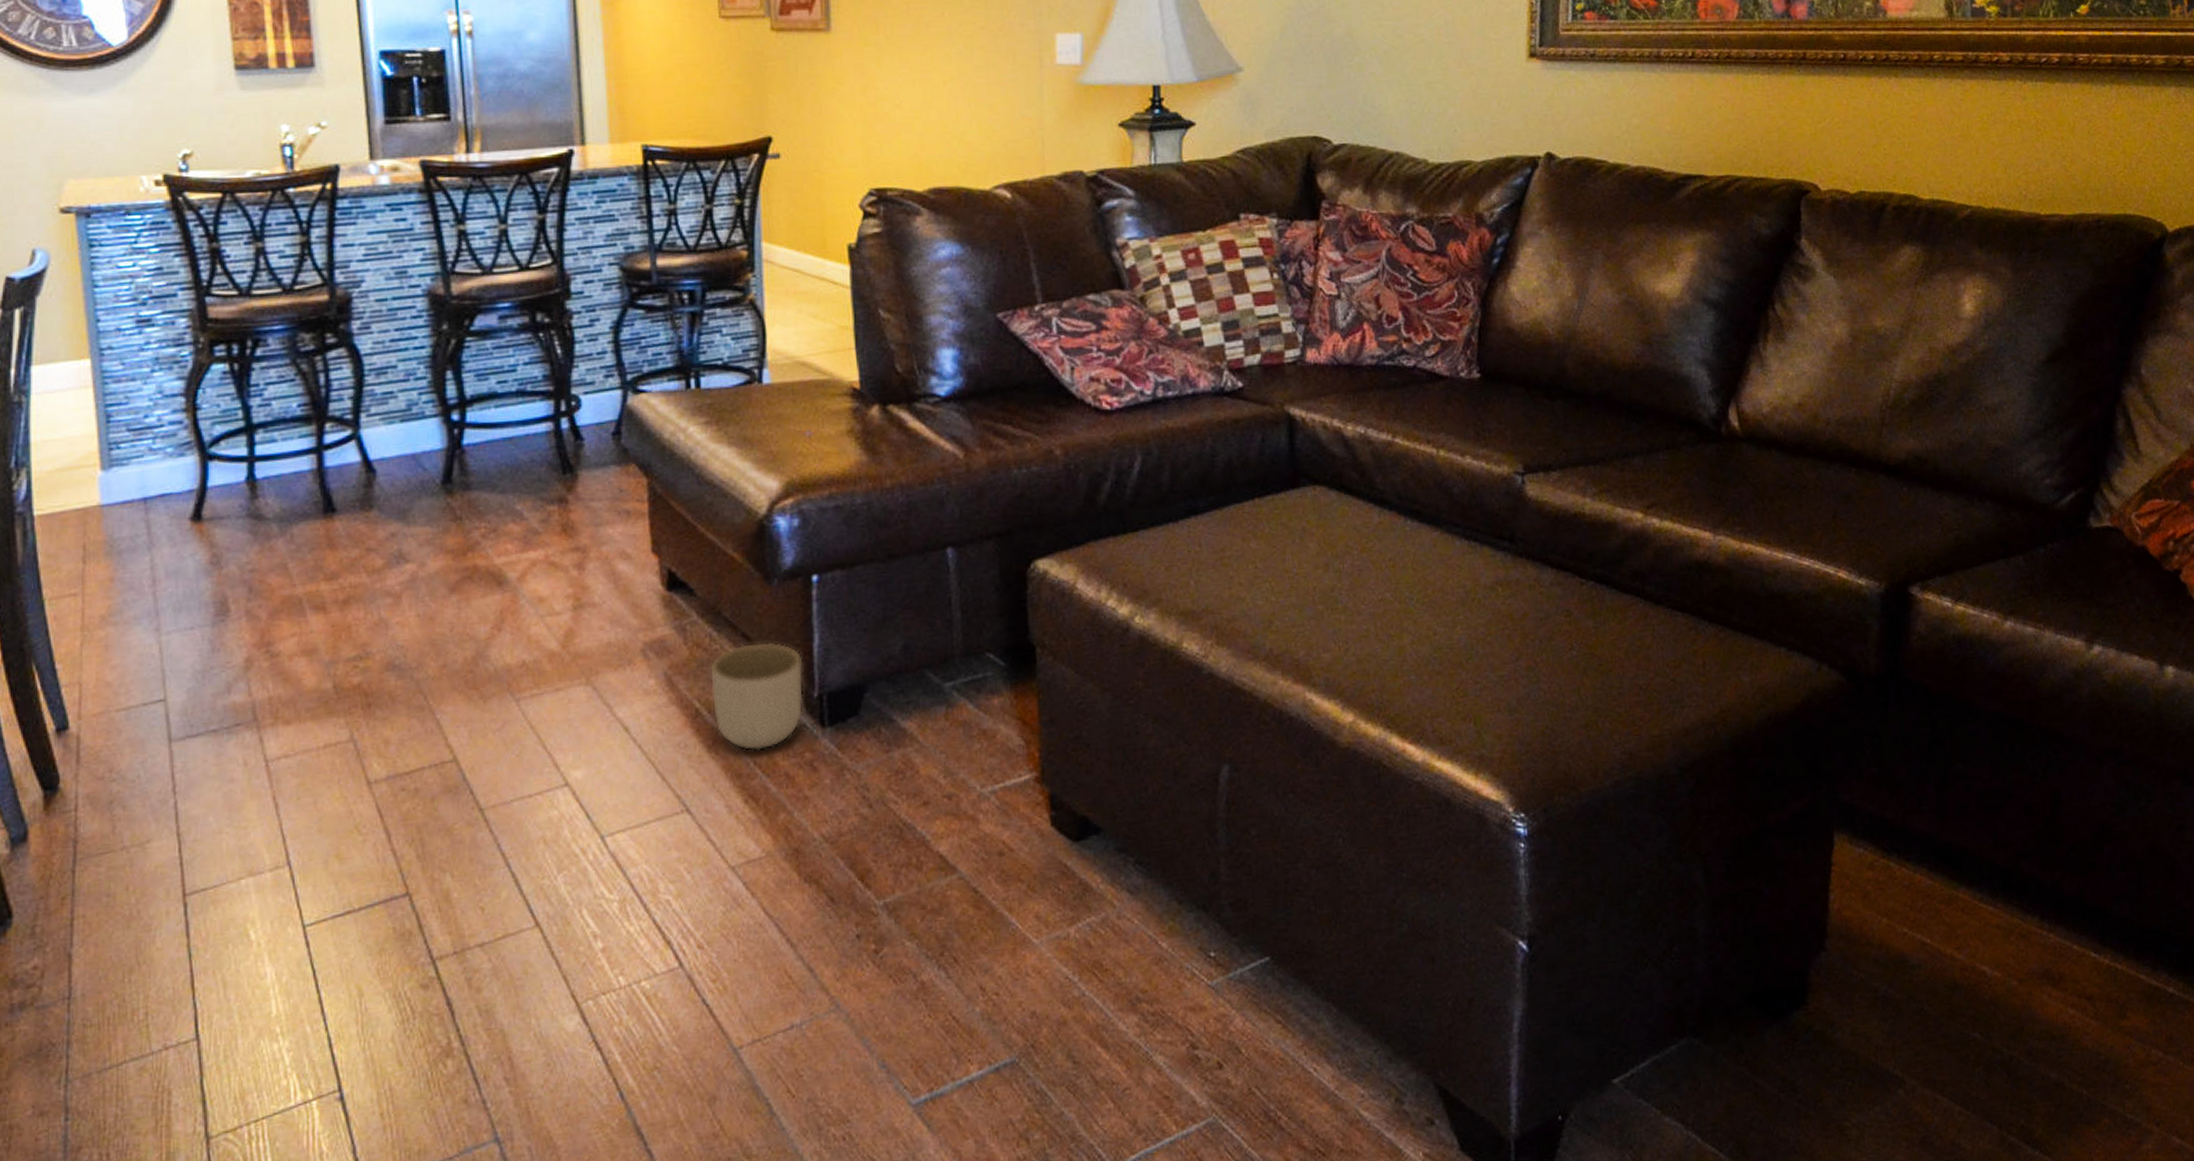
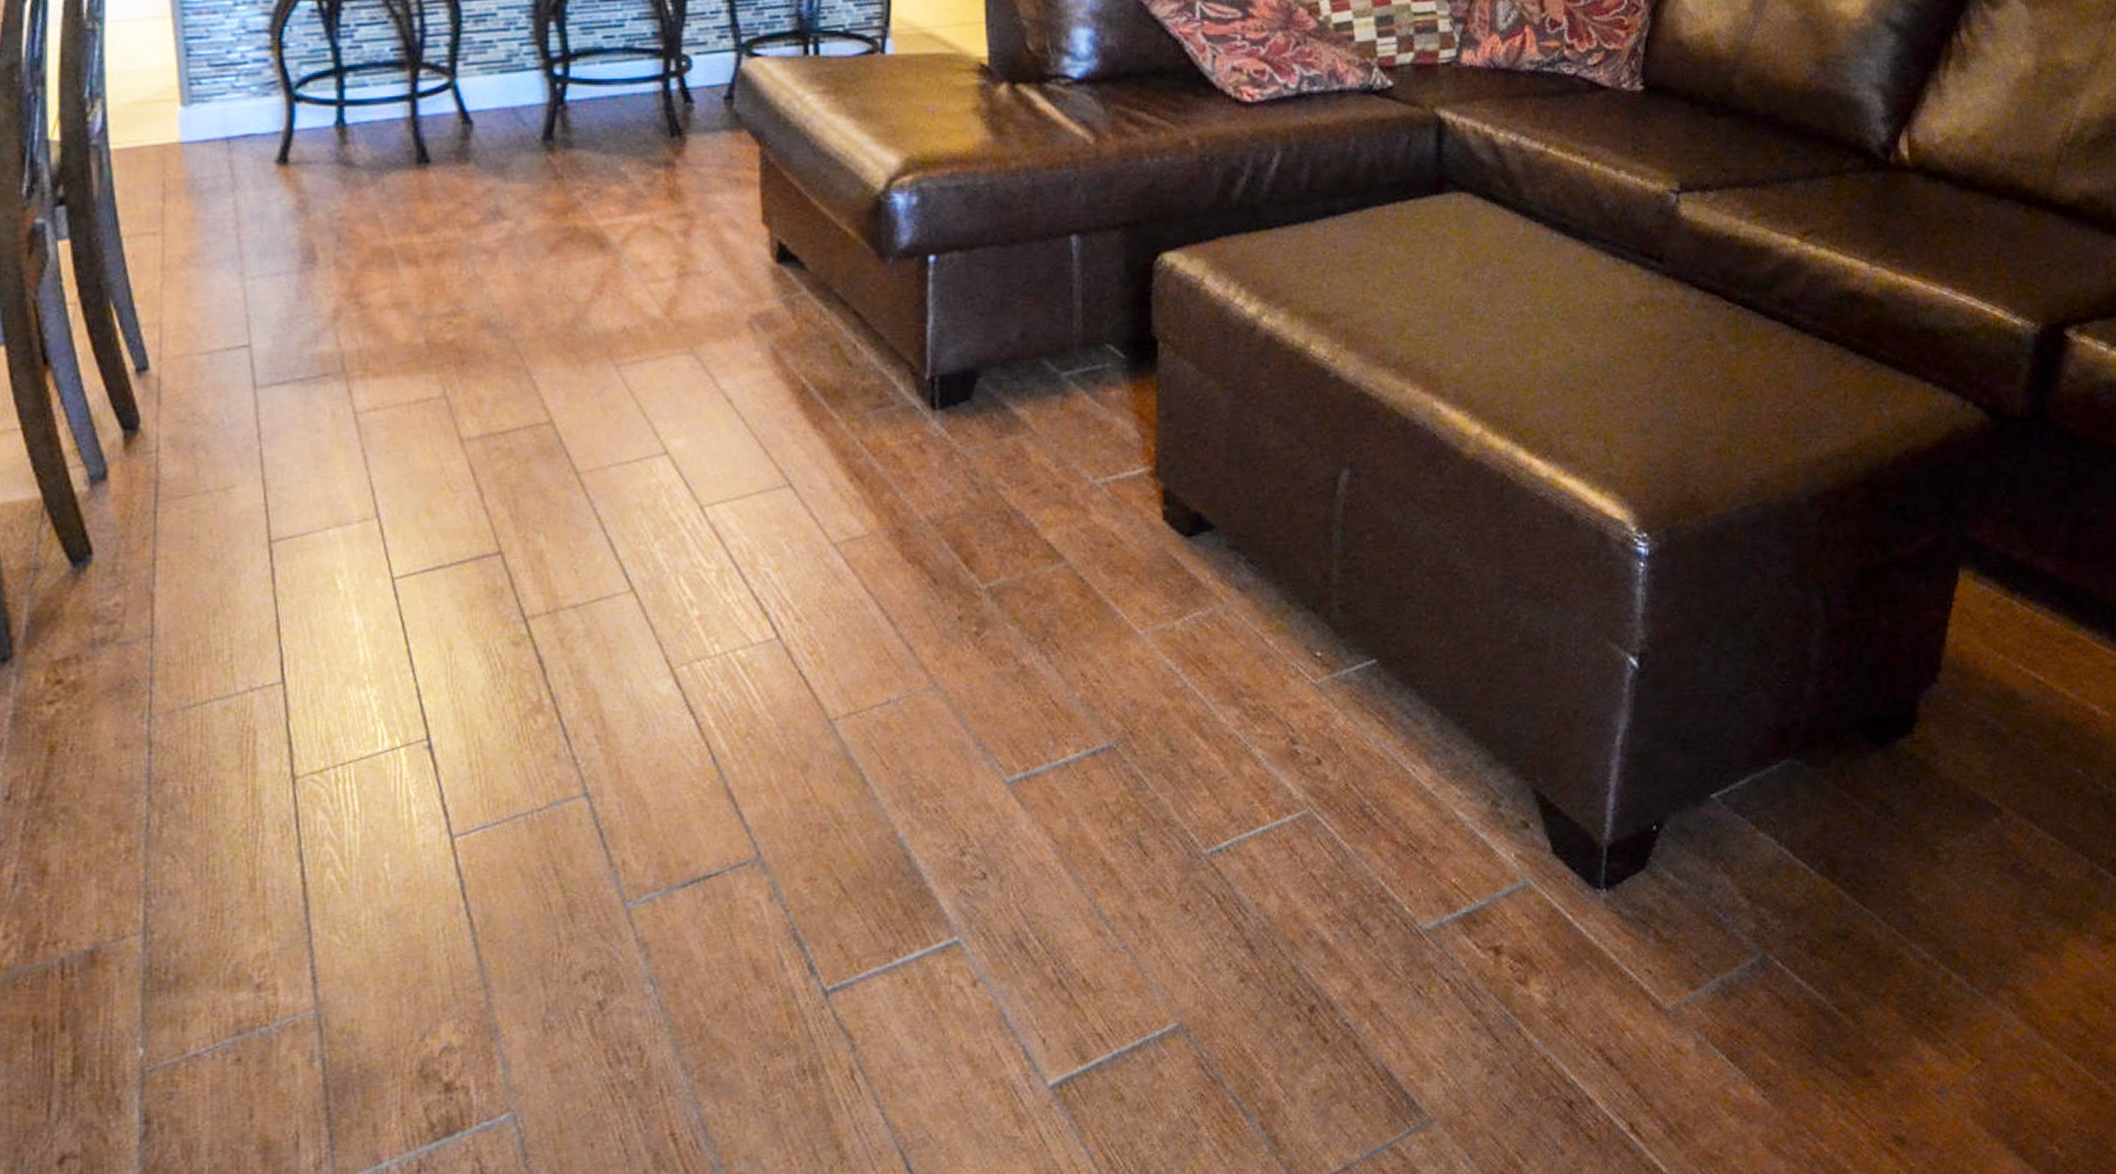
planter: present [710,641,804,751] -> none [819,320,916,430]

